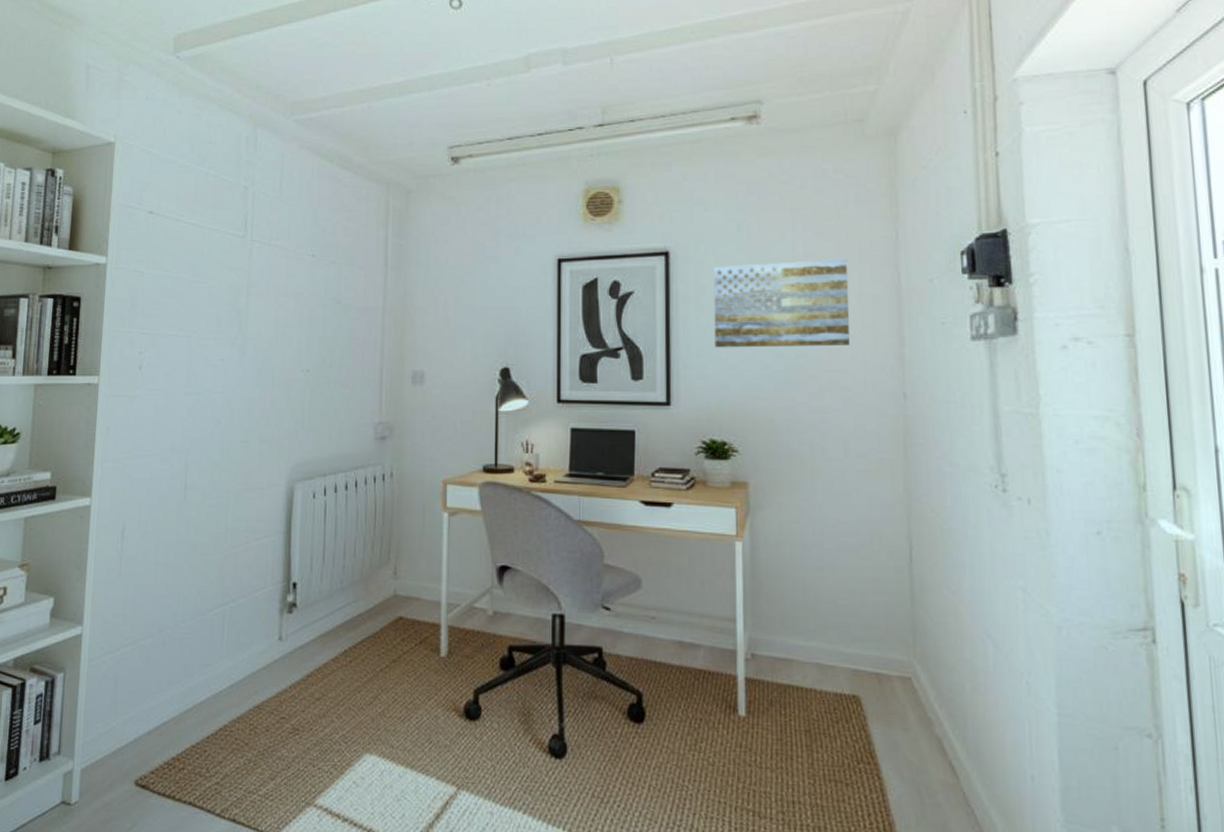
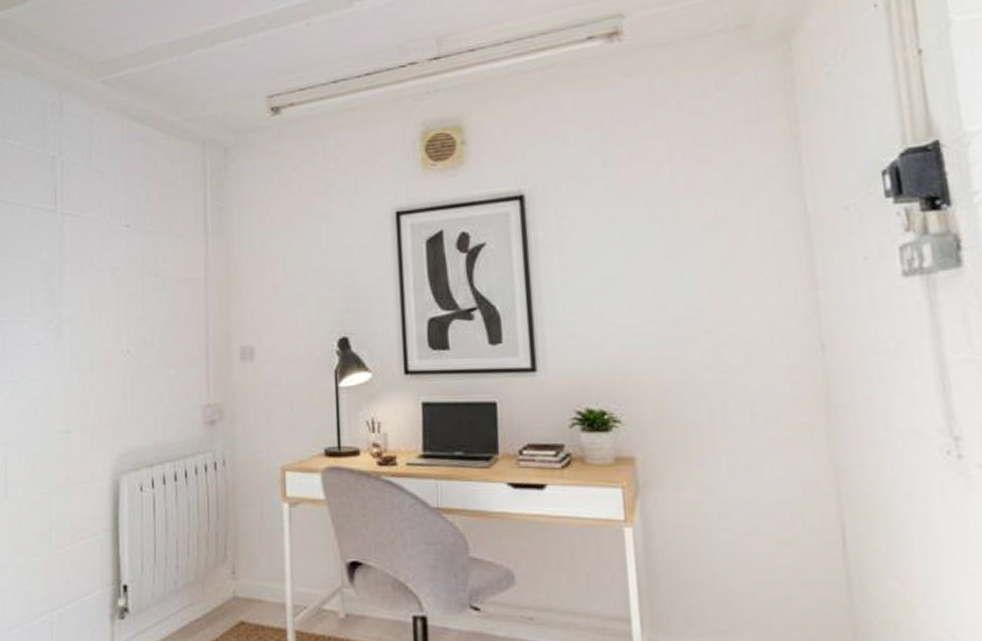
wall art: present [713,258,850,348] -> none [577,188,749,302]

